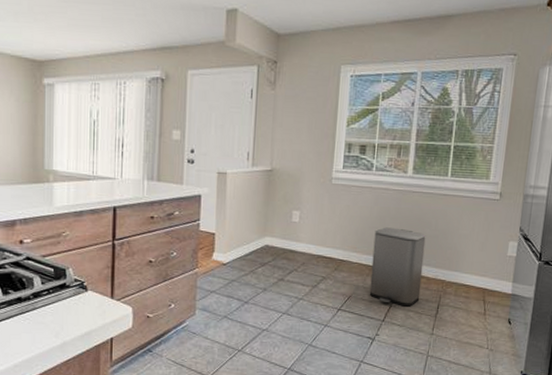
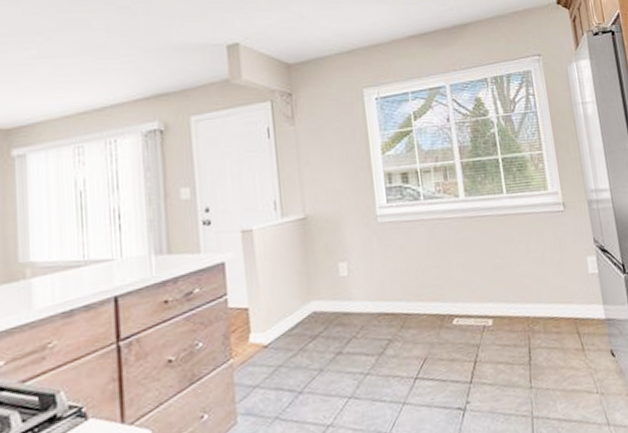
pedal bin: present [369,227,426,307] -> none [437,262,507,359]

